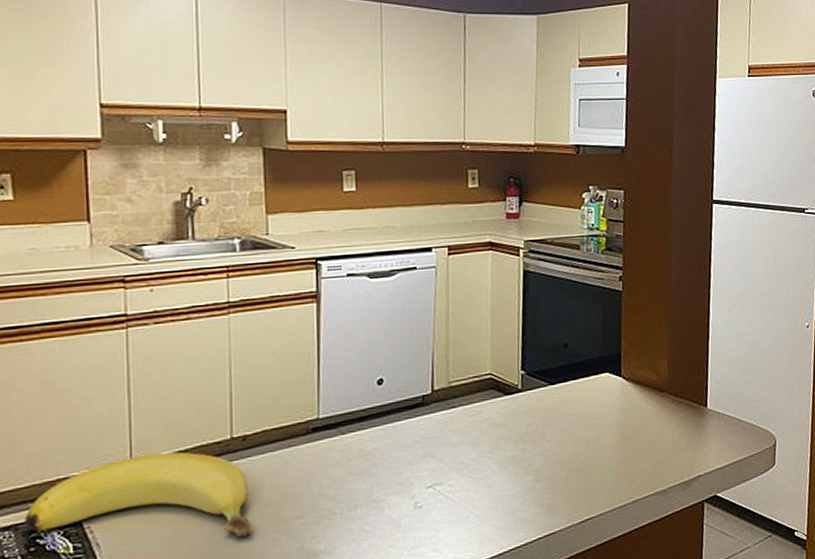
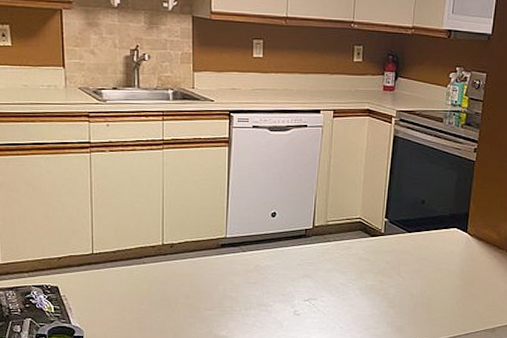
banana: present [25,452,255,538] -> none [22,248,177,318]

